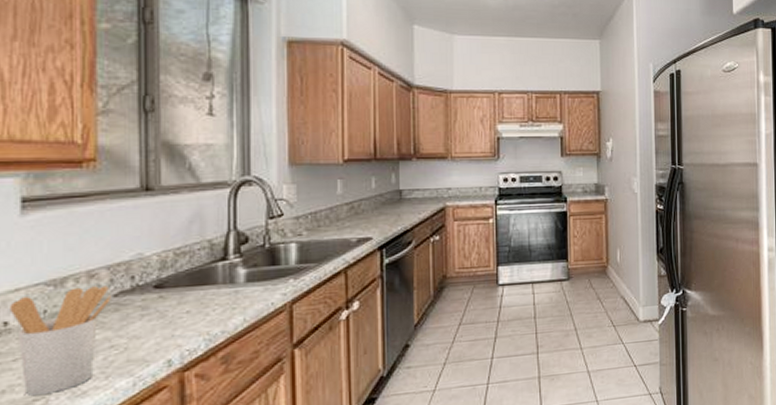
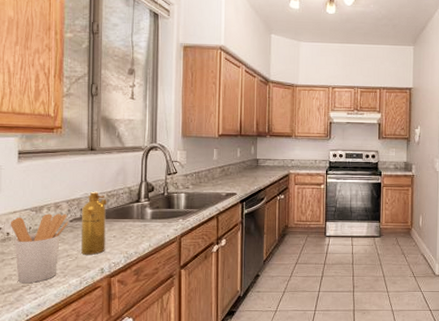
perfume bottle: none [133,249,175,343] -> present [81,191,107,255]

